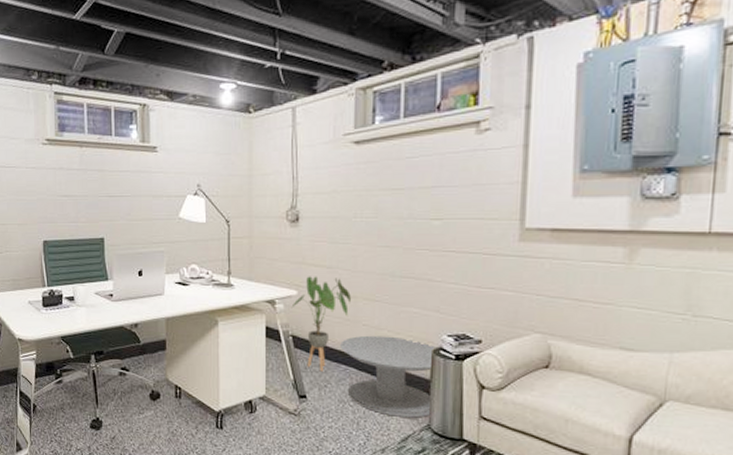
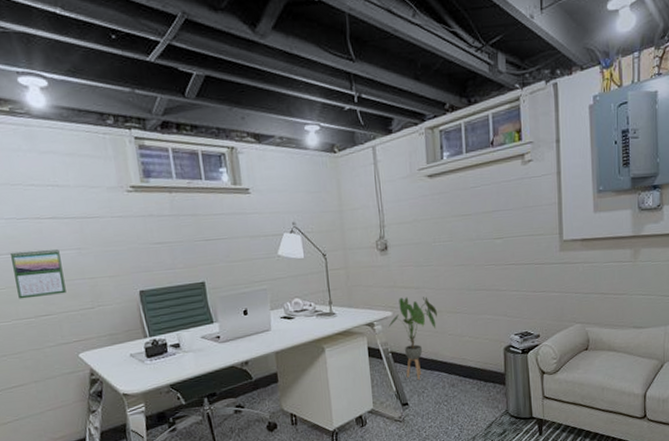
side table: present [340,335,437,418] -> none [432,341,508,409]

